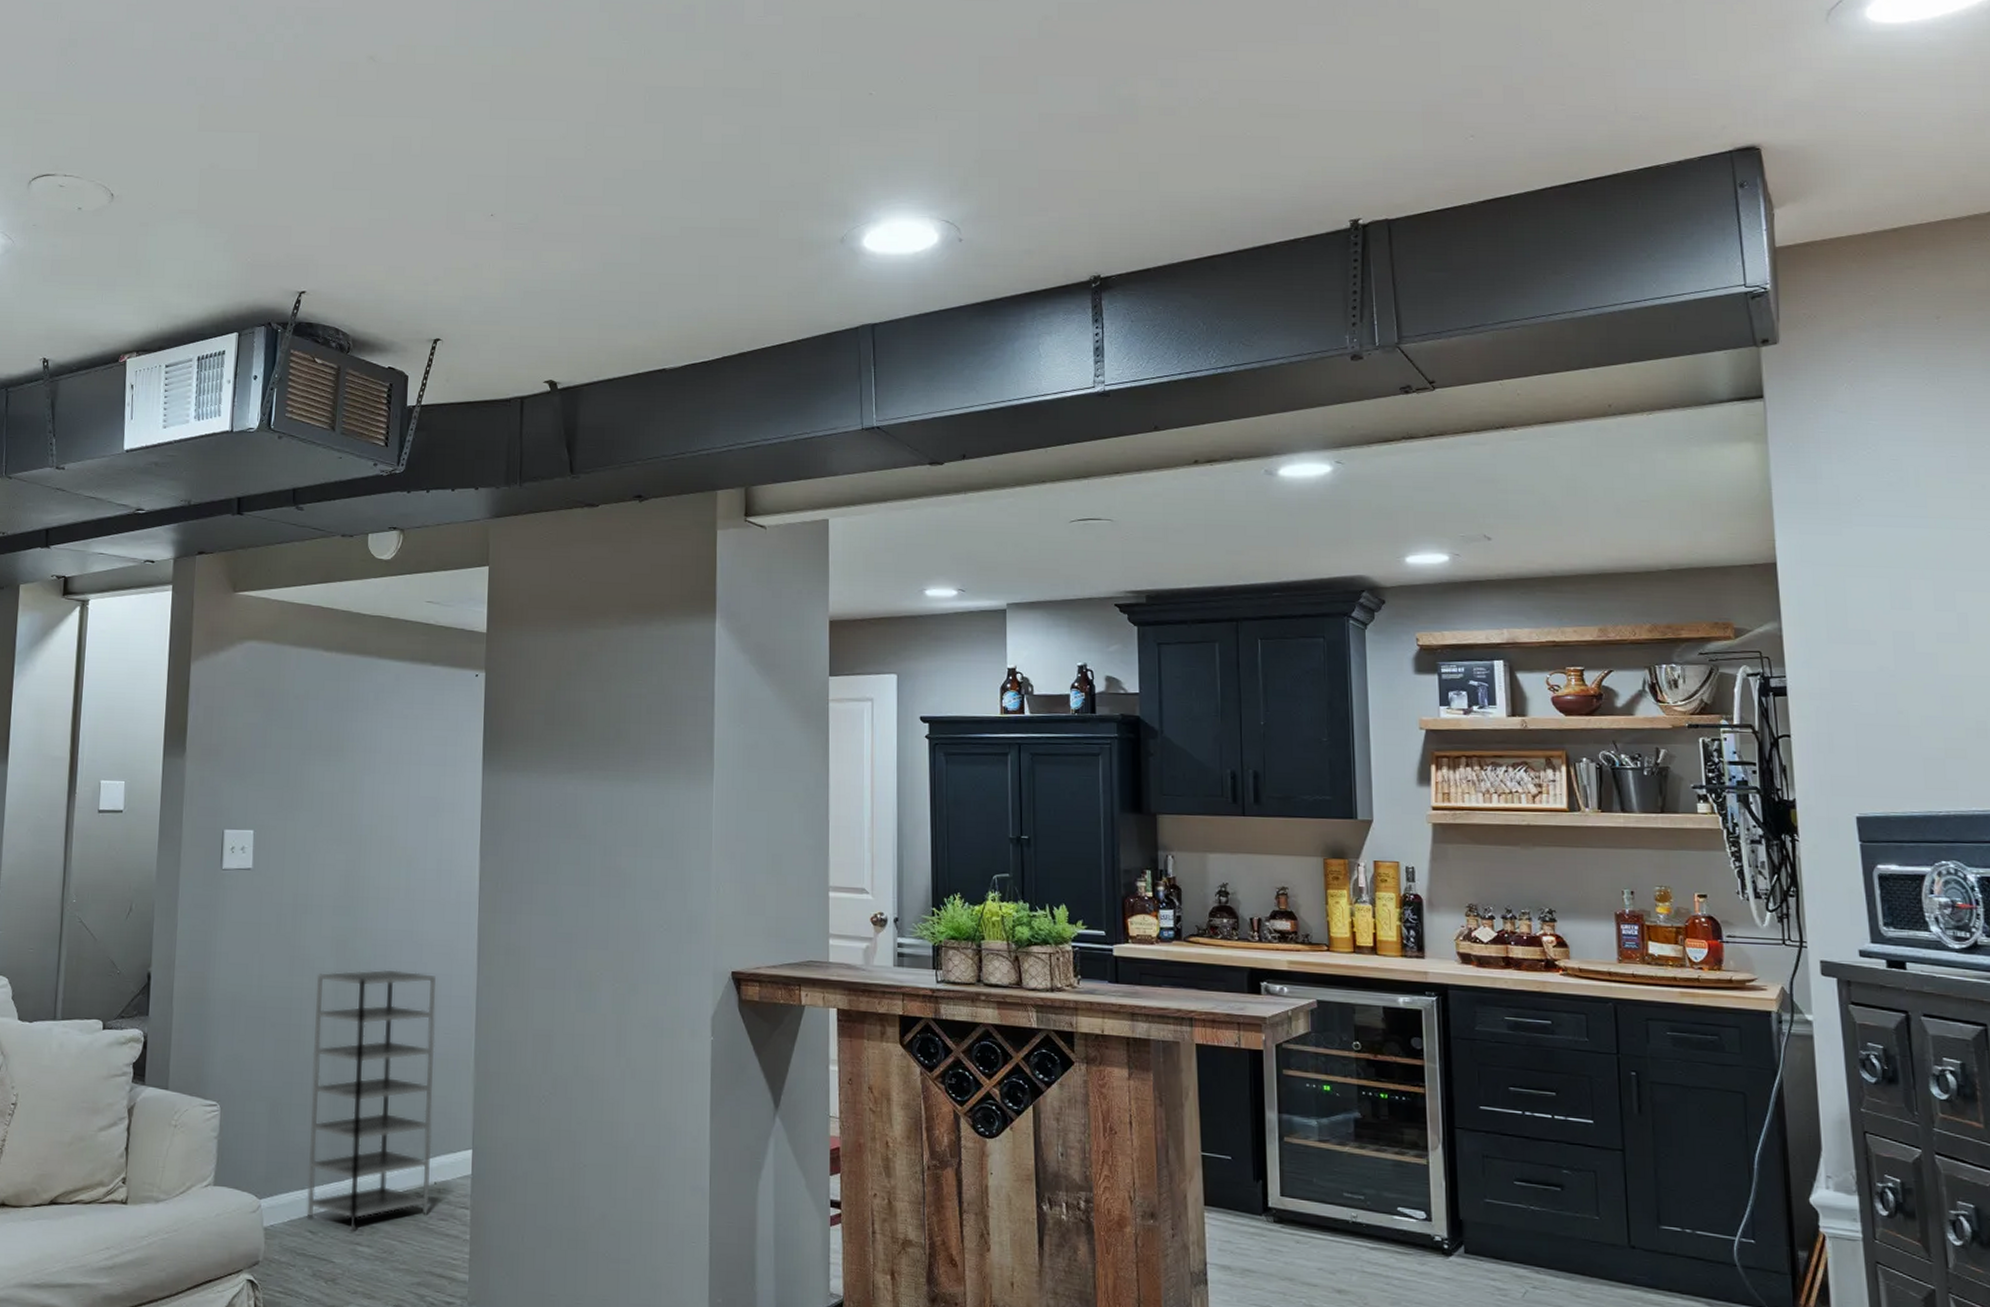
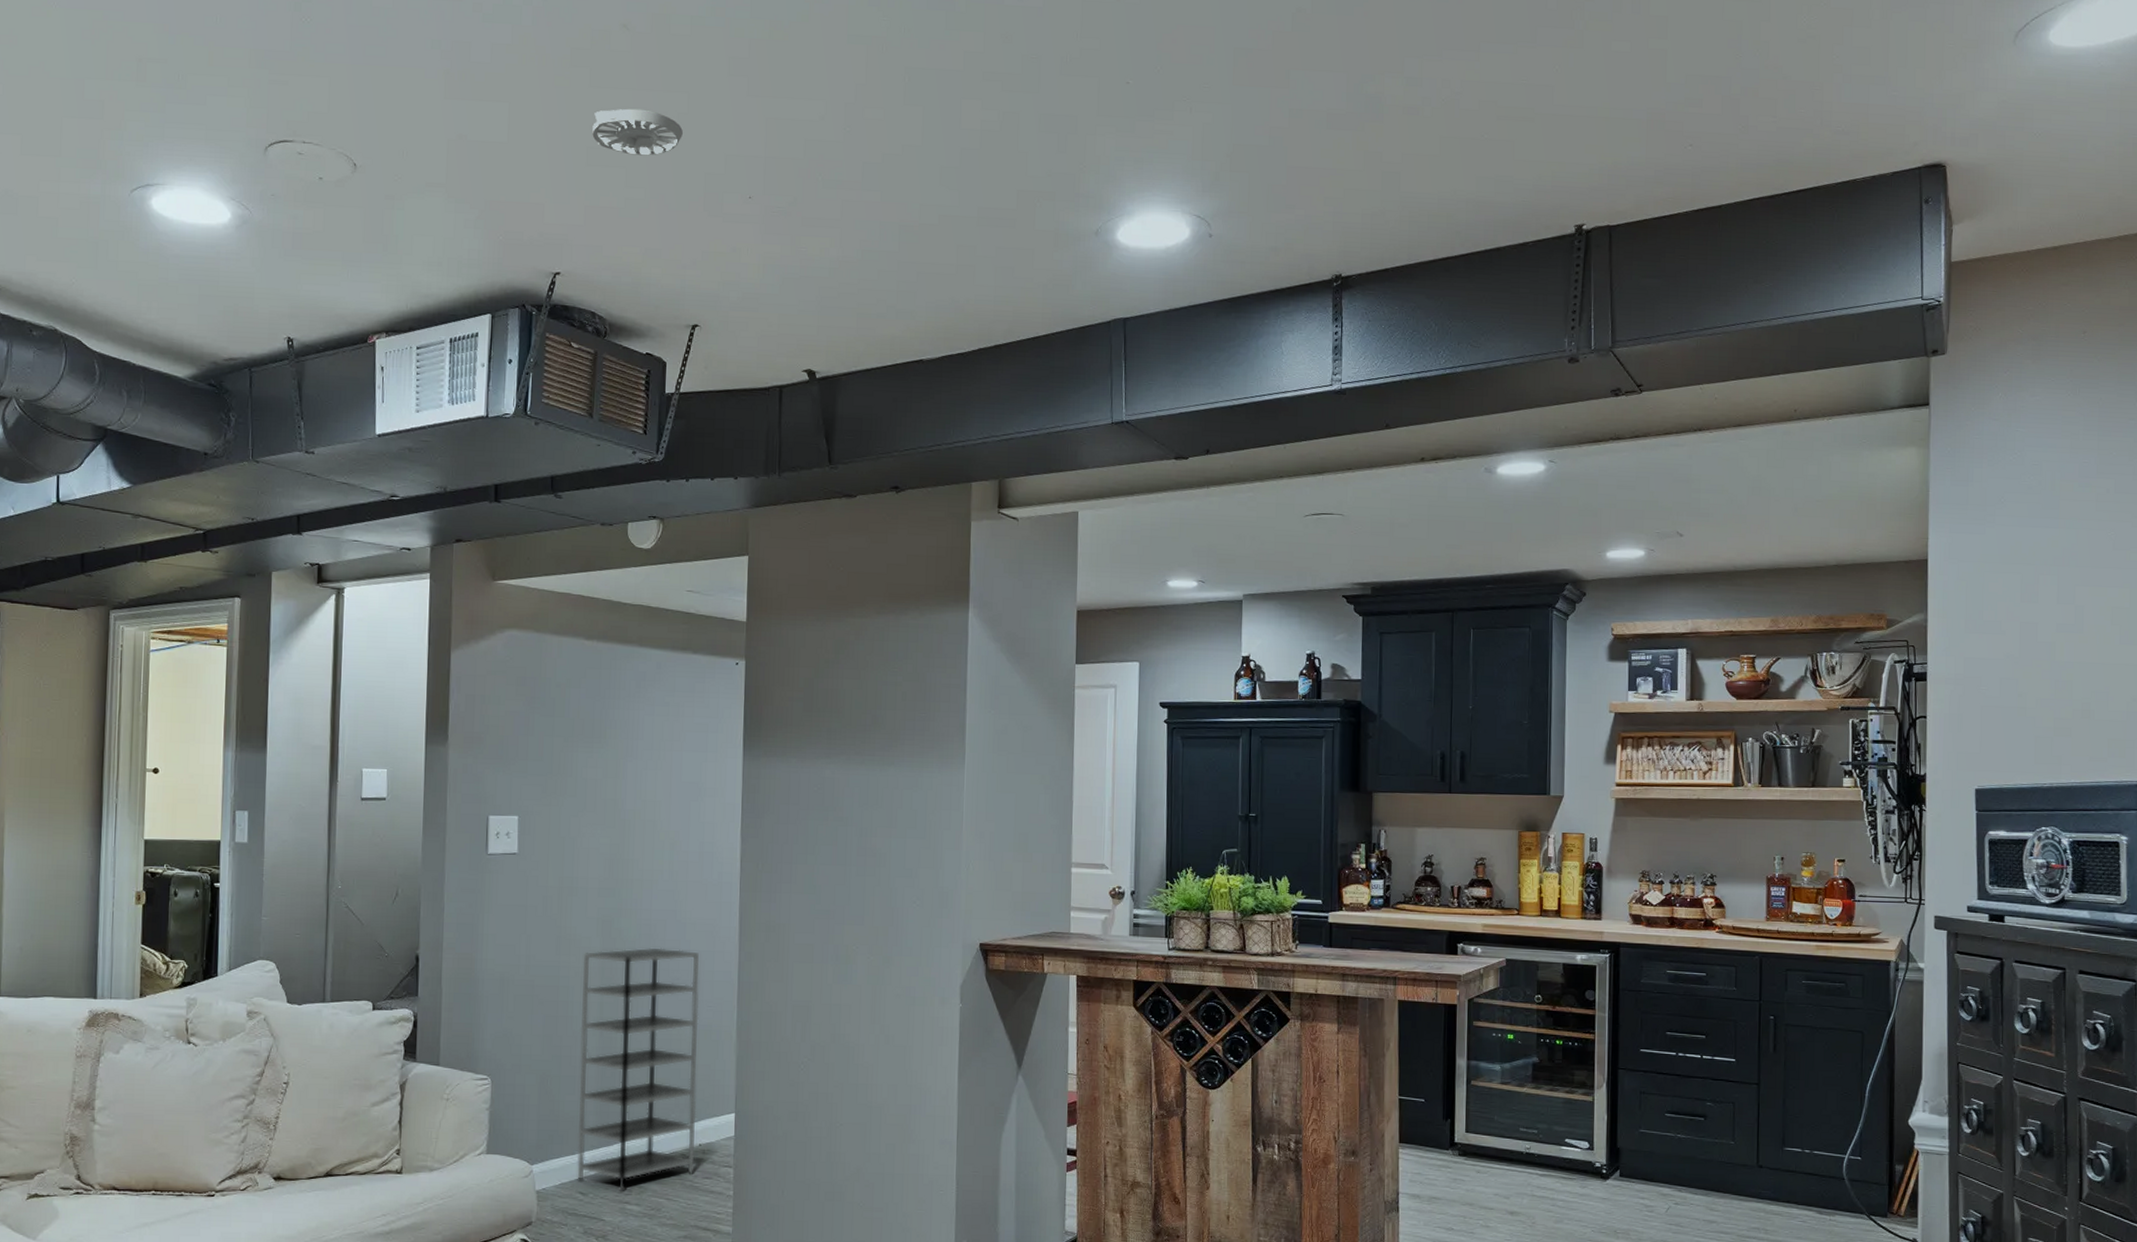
smoke detector: none [339,134,427,179] -> present [592,108,683,156]

